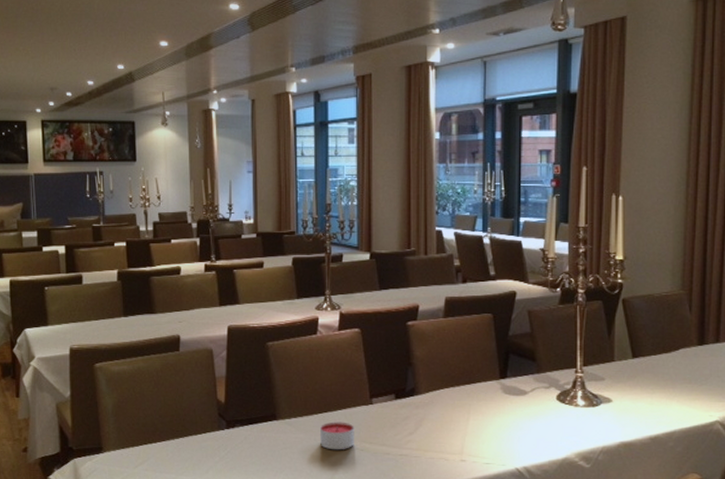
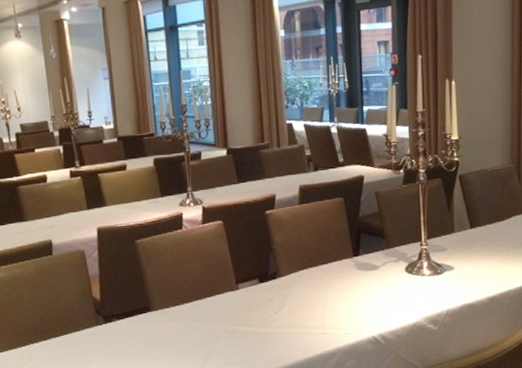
candle: present [320,421,354,450] -> none [192,308,225,335]

